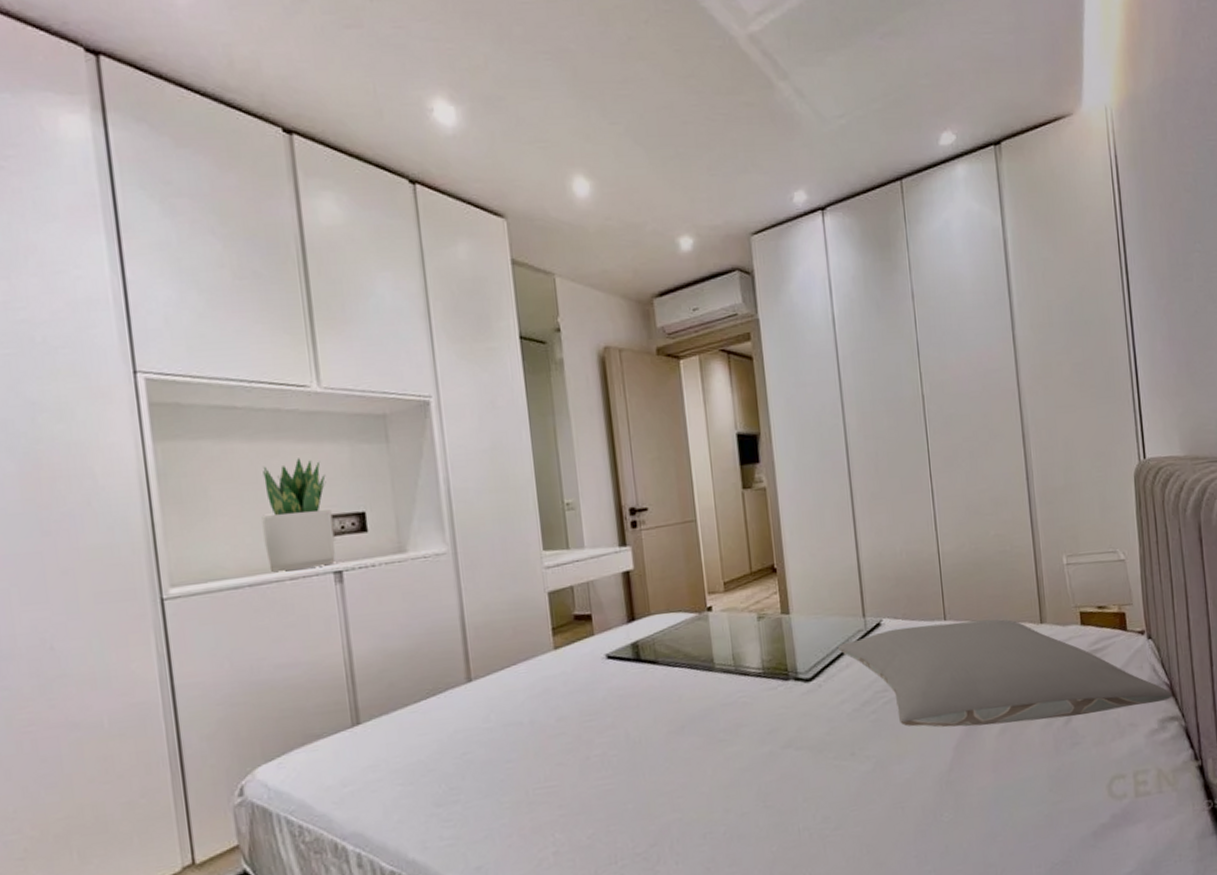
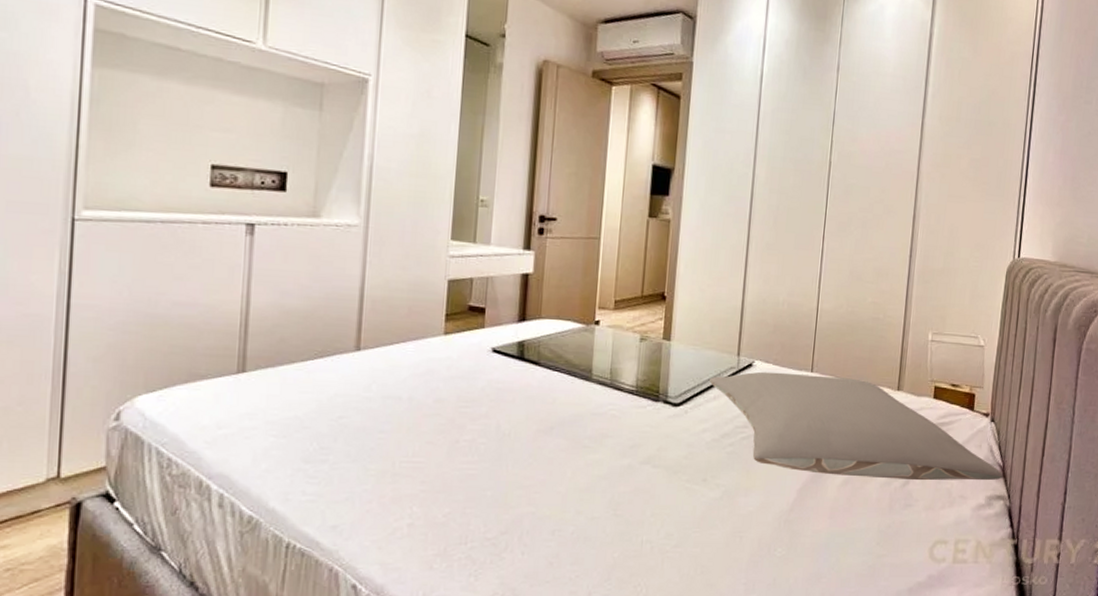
planter: present [261,458,336,573] -> none [183,109,255,217]

